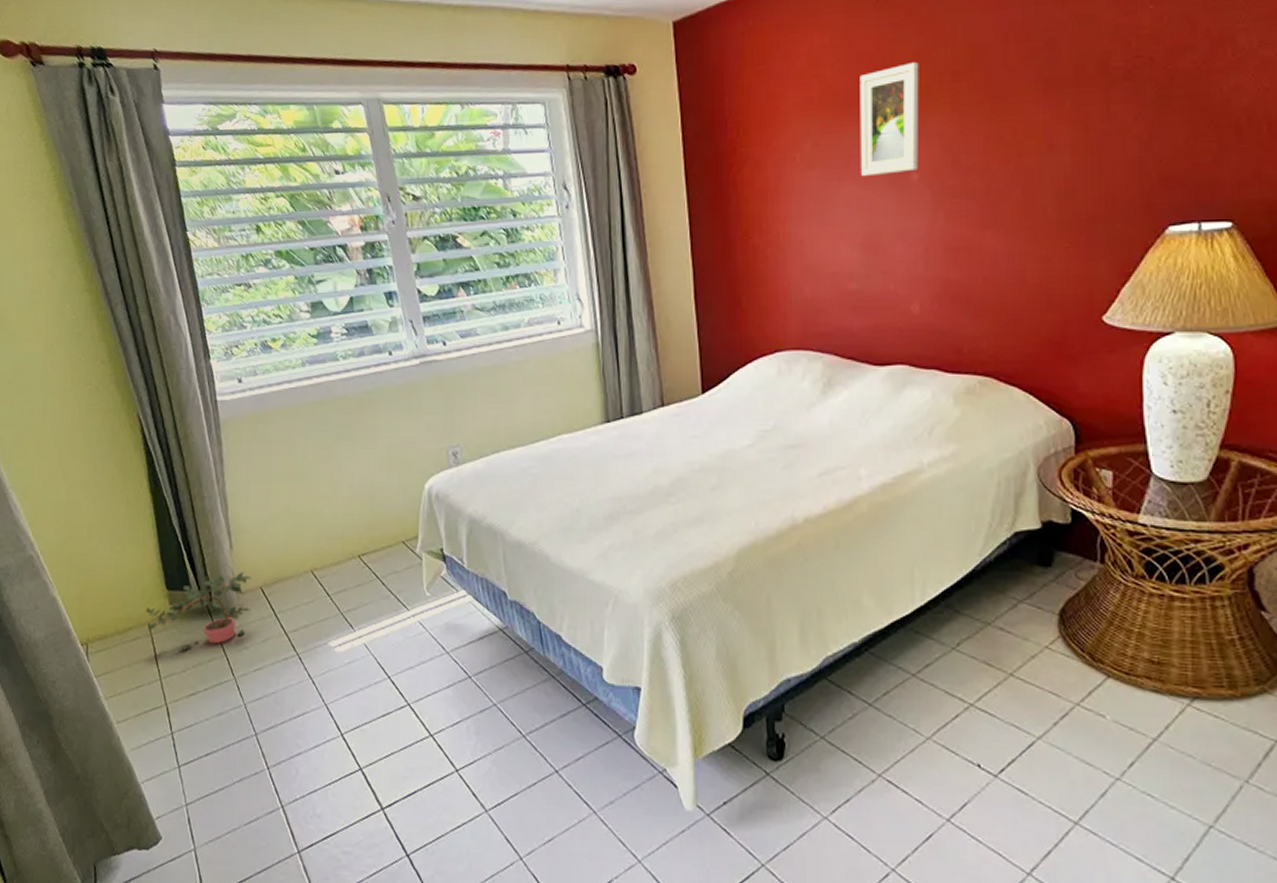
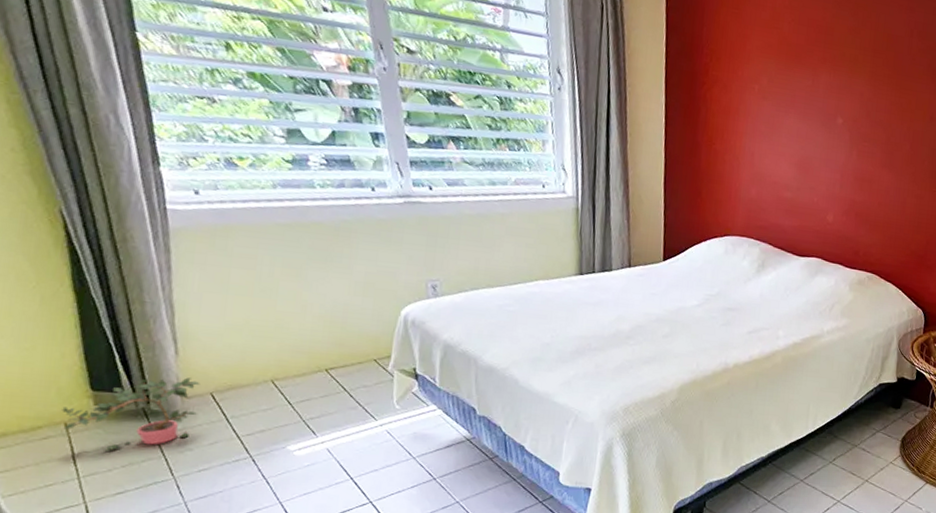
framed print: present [860,62,919,177] -> none [801,35,852,116]

